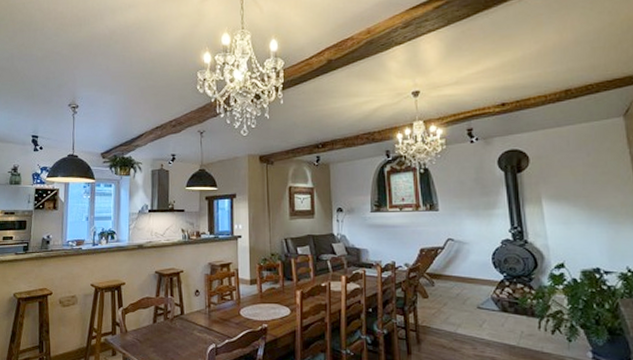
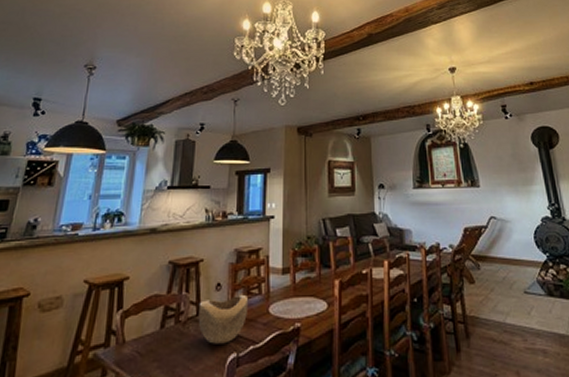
decorative bowl: none [182,299,223,337] -> present [198,294,249,344]

